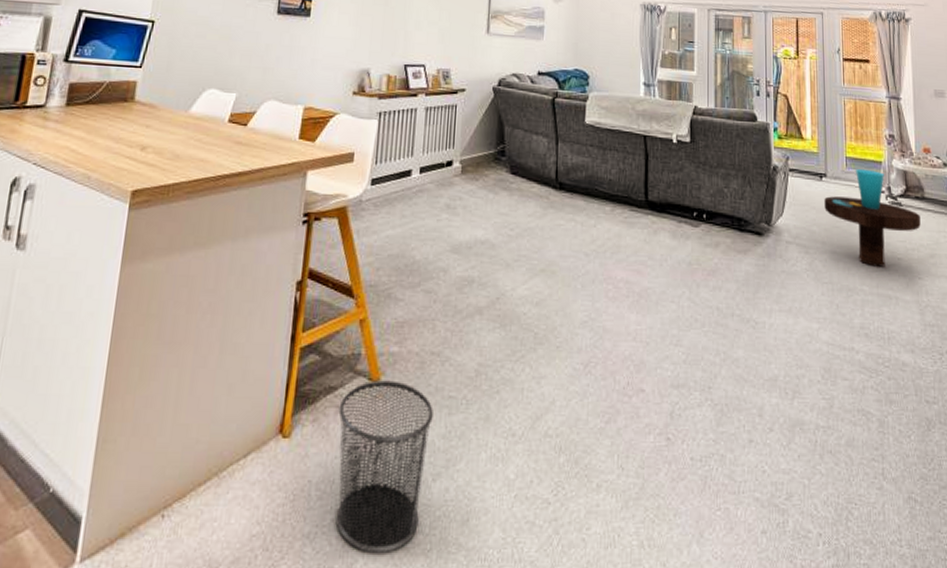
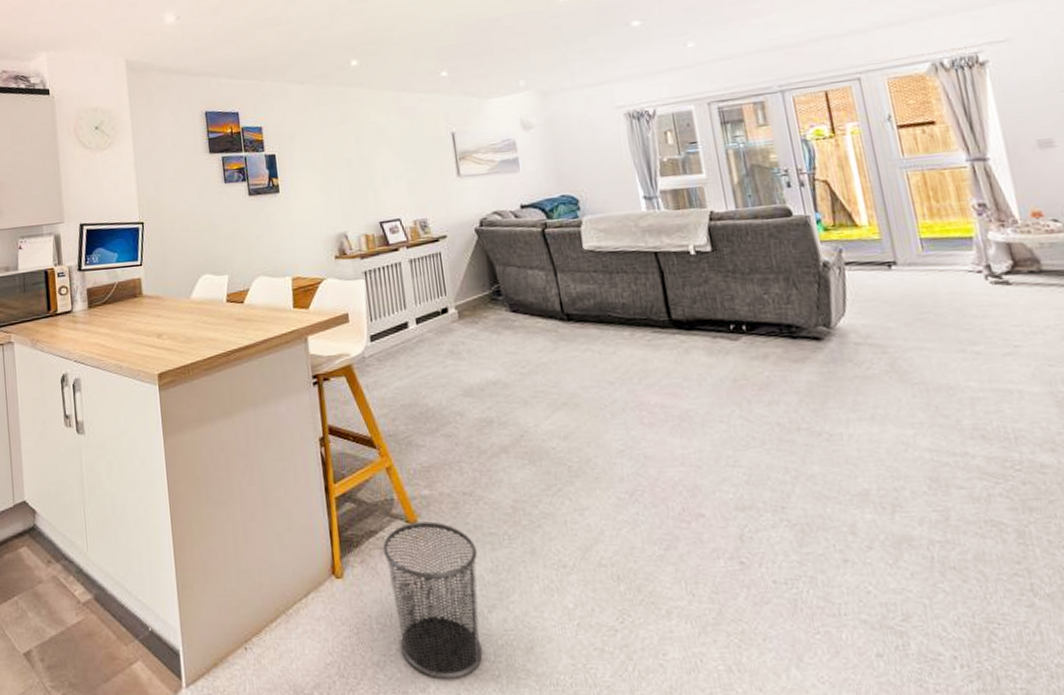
side table: present [824,168,921,267] -> none [898,248,1042,359]

